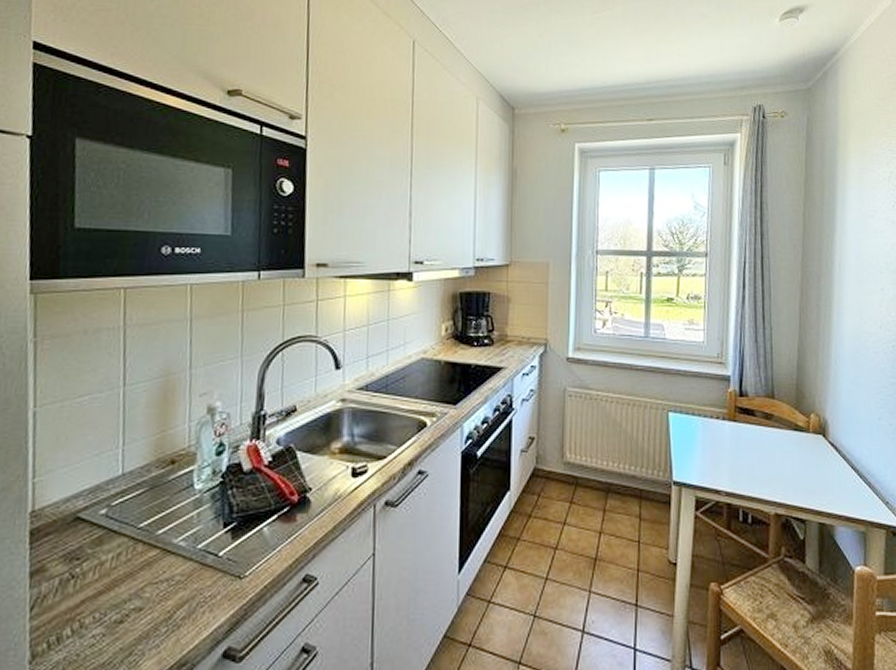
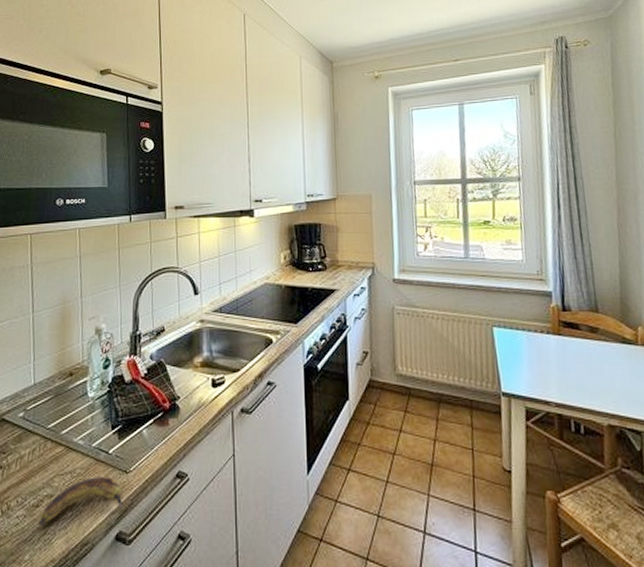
banana: none [122,583,235,647] -> present [39,477,123,527]

